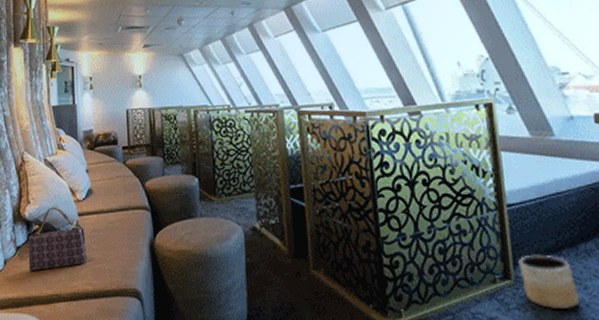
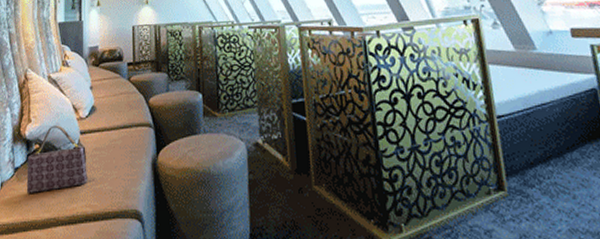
planter: present [518,256,580,309] -> none [510,166,570,219]

